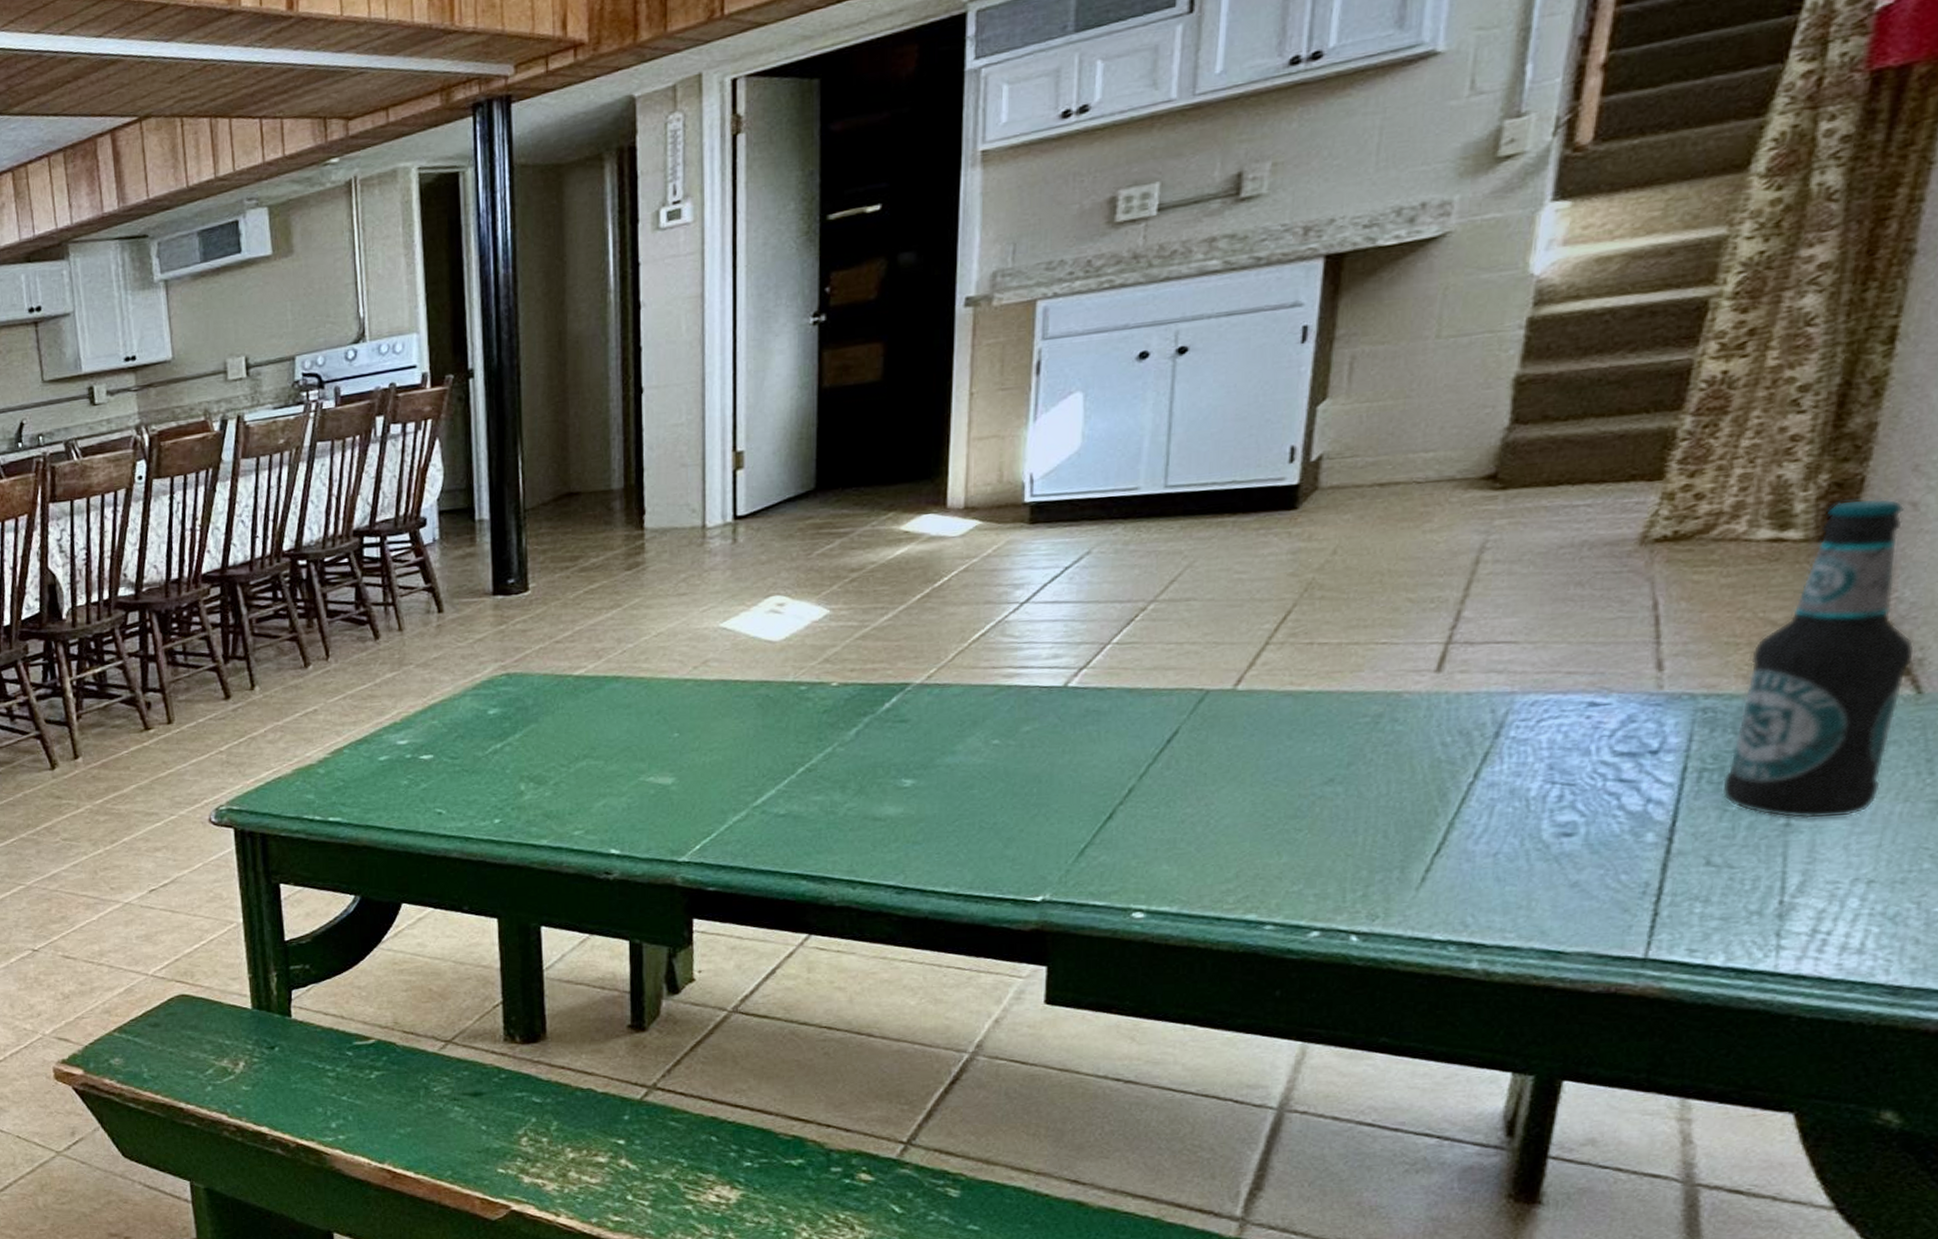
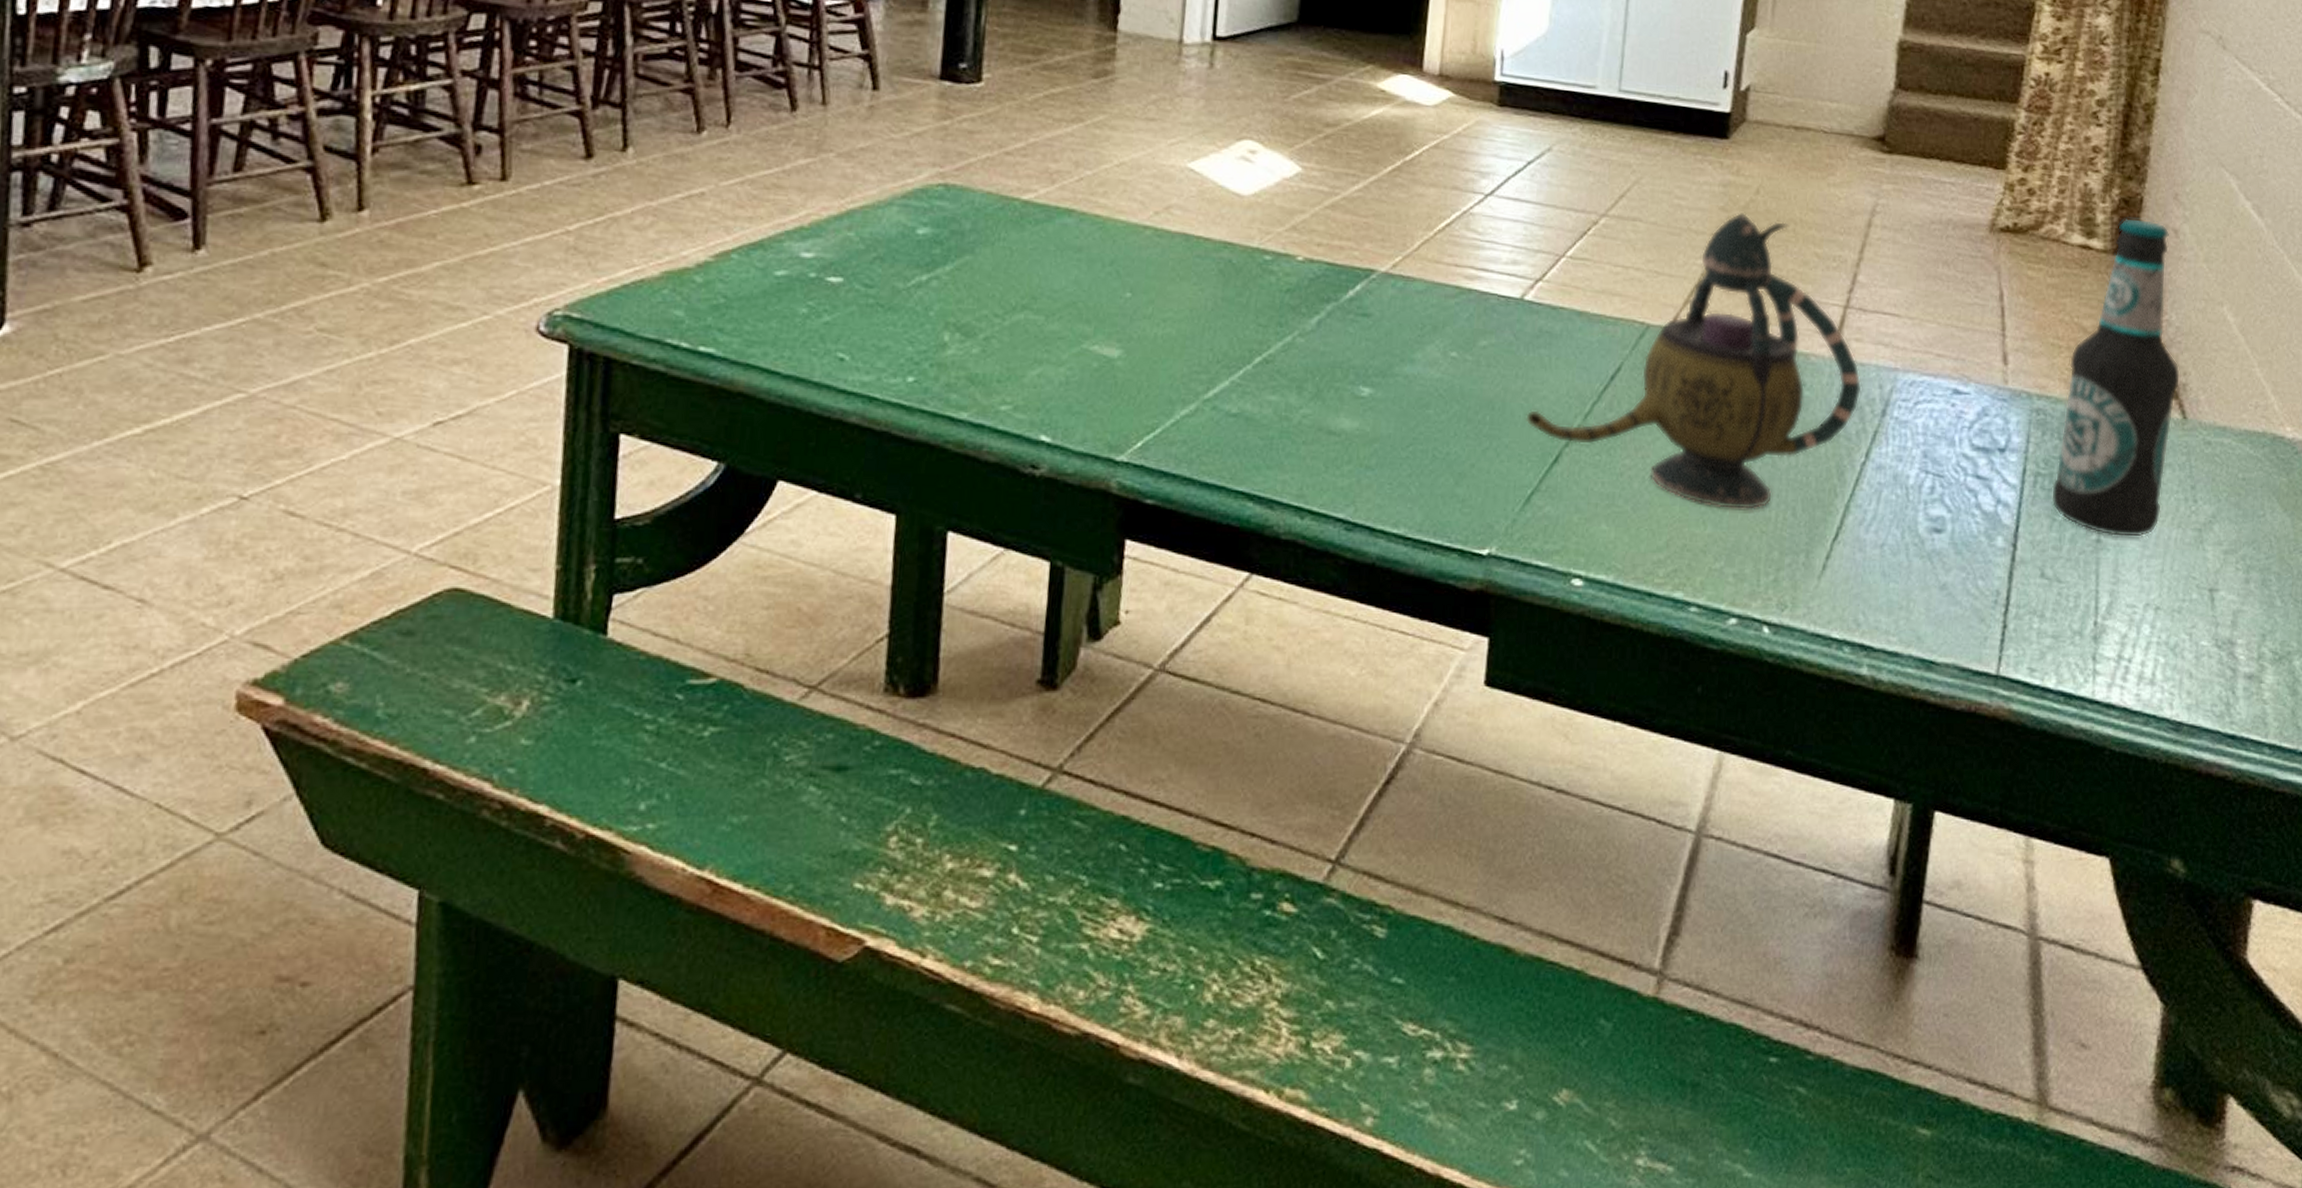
teapot: none [1075,573,1469,840] -> present [1526,212,1862,511]

